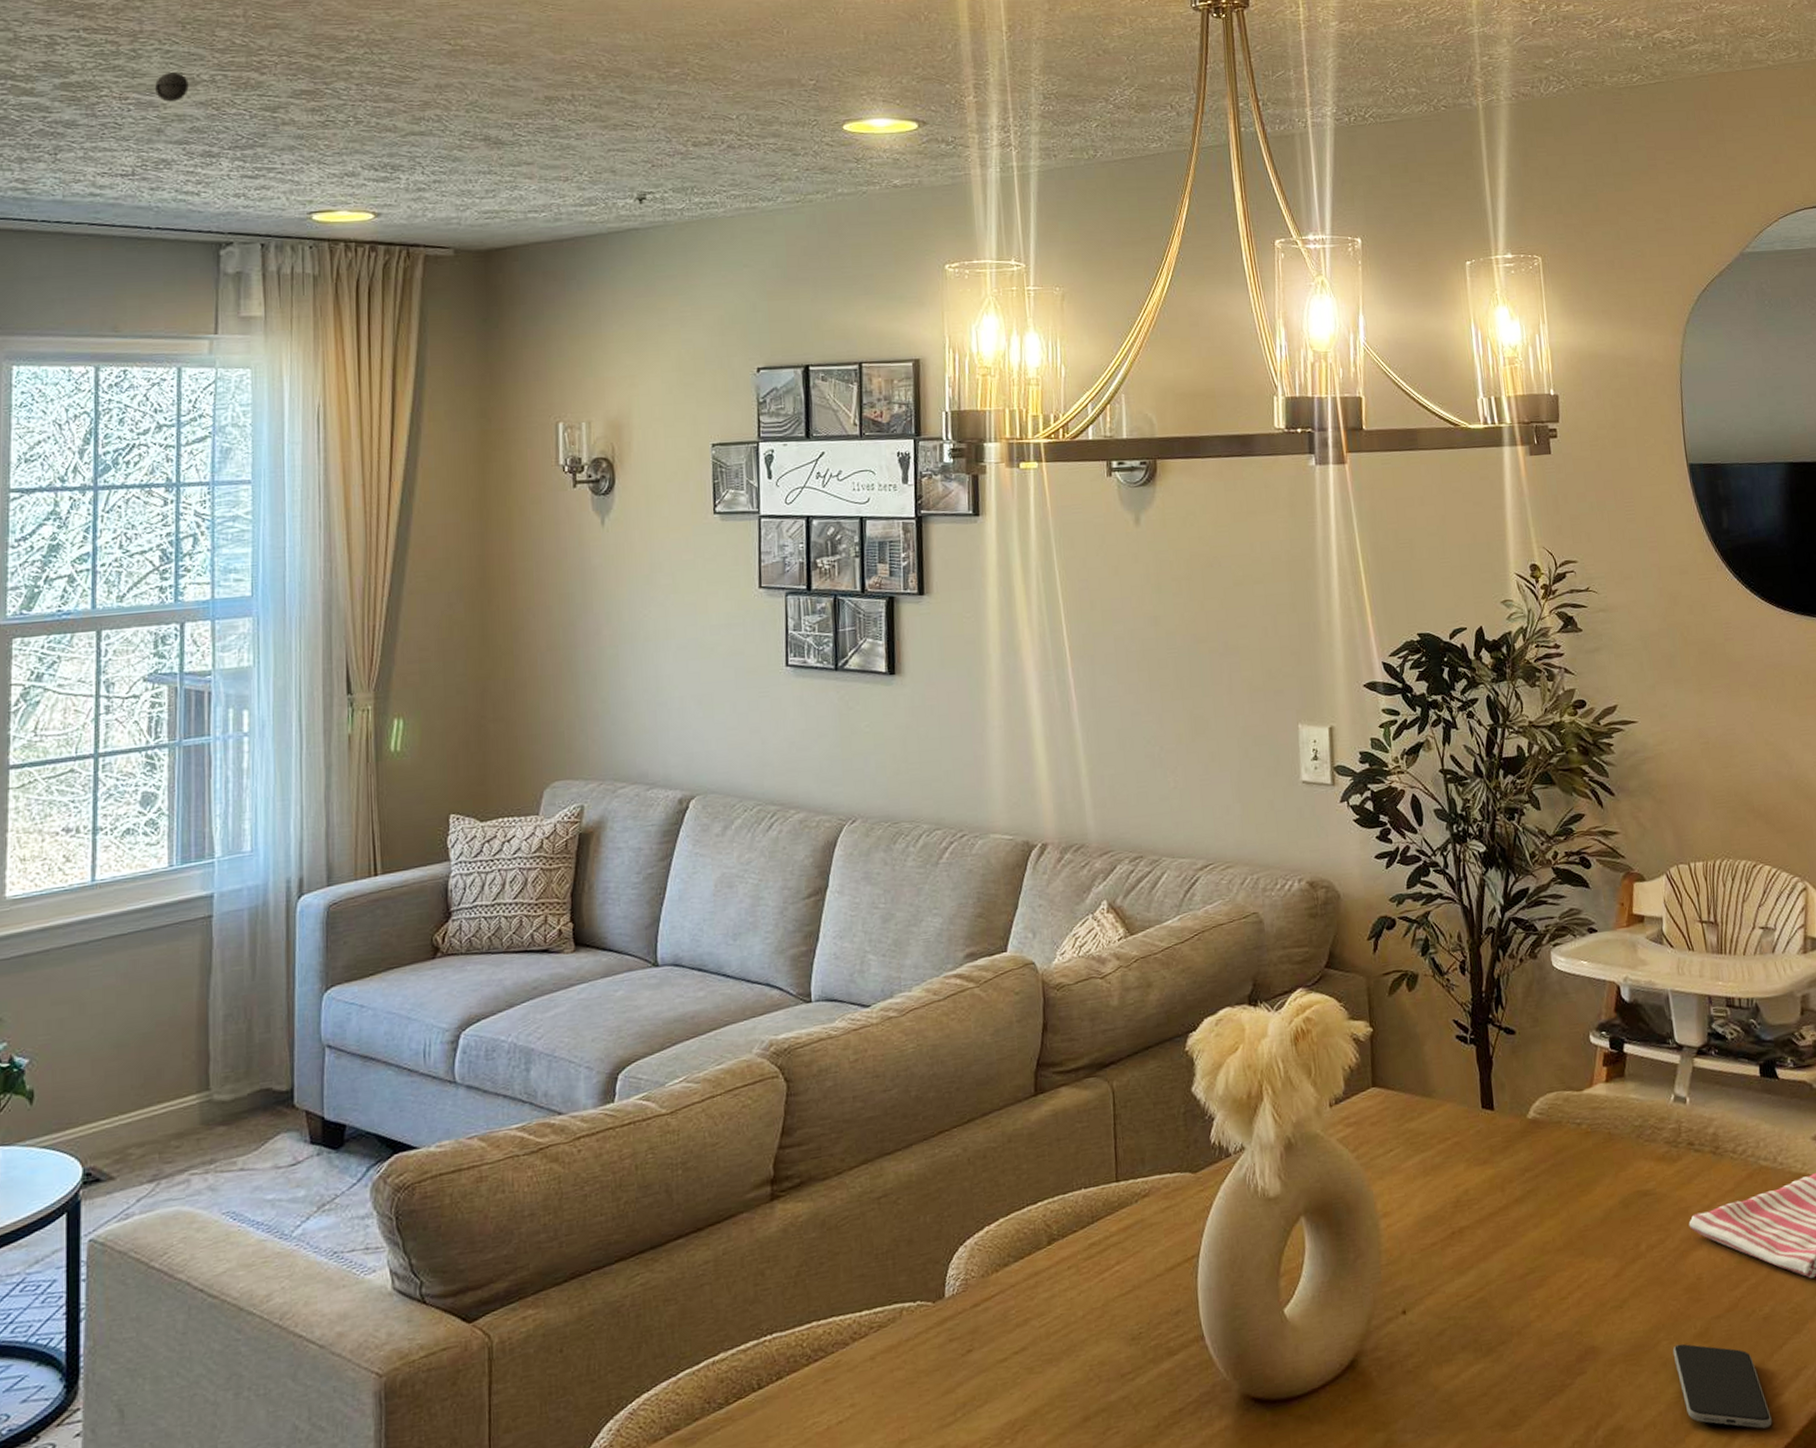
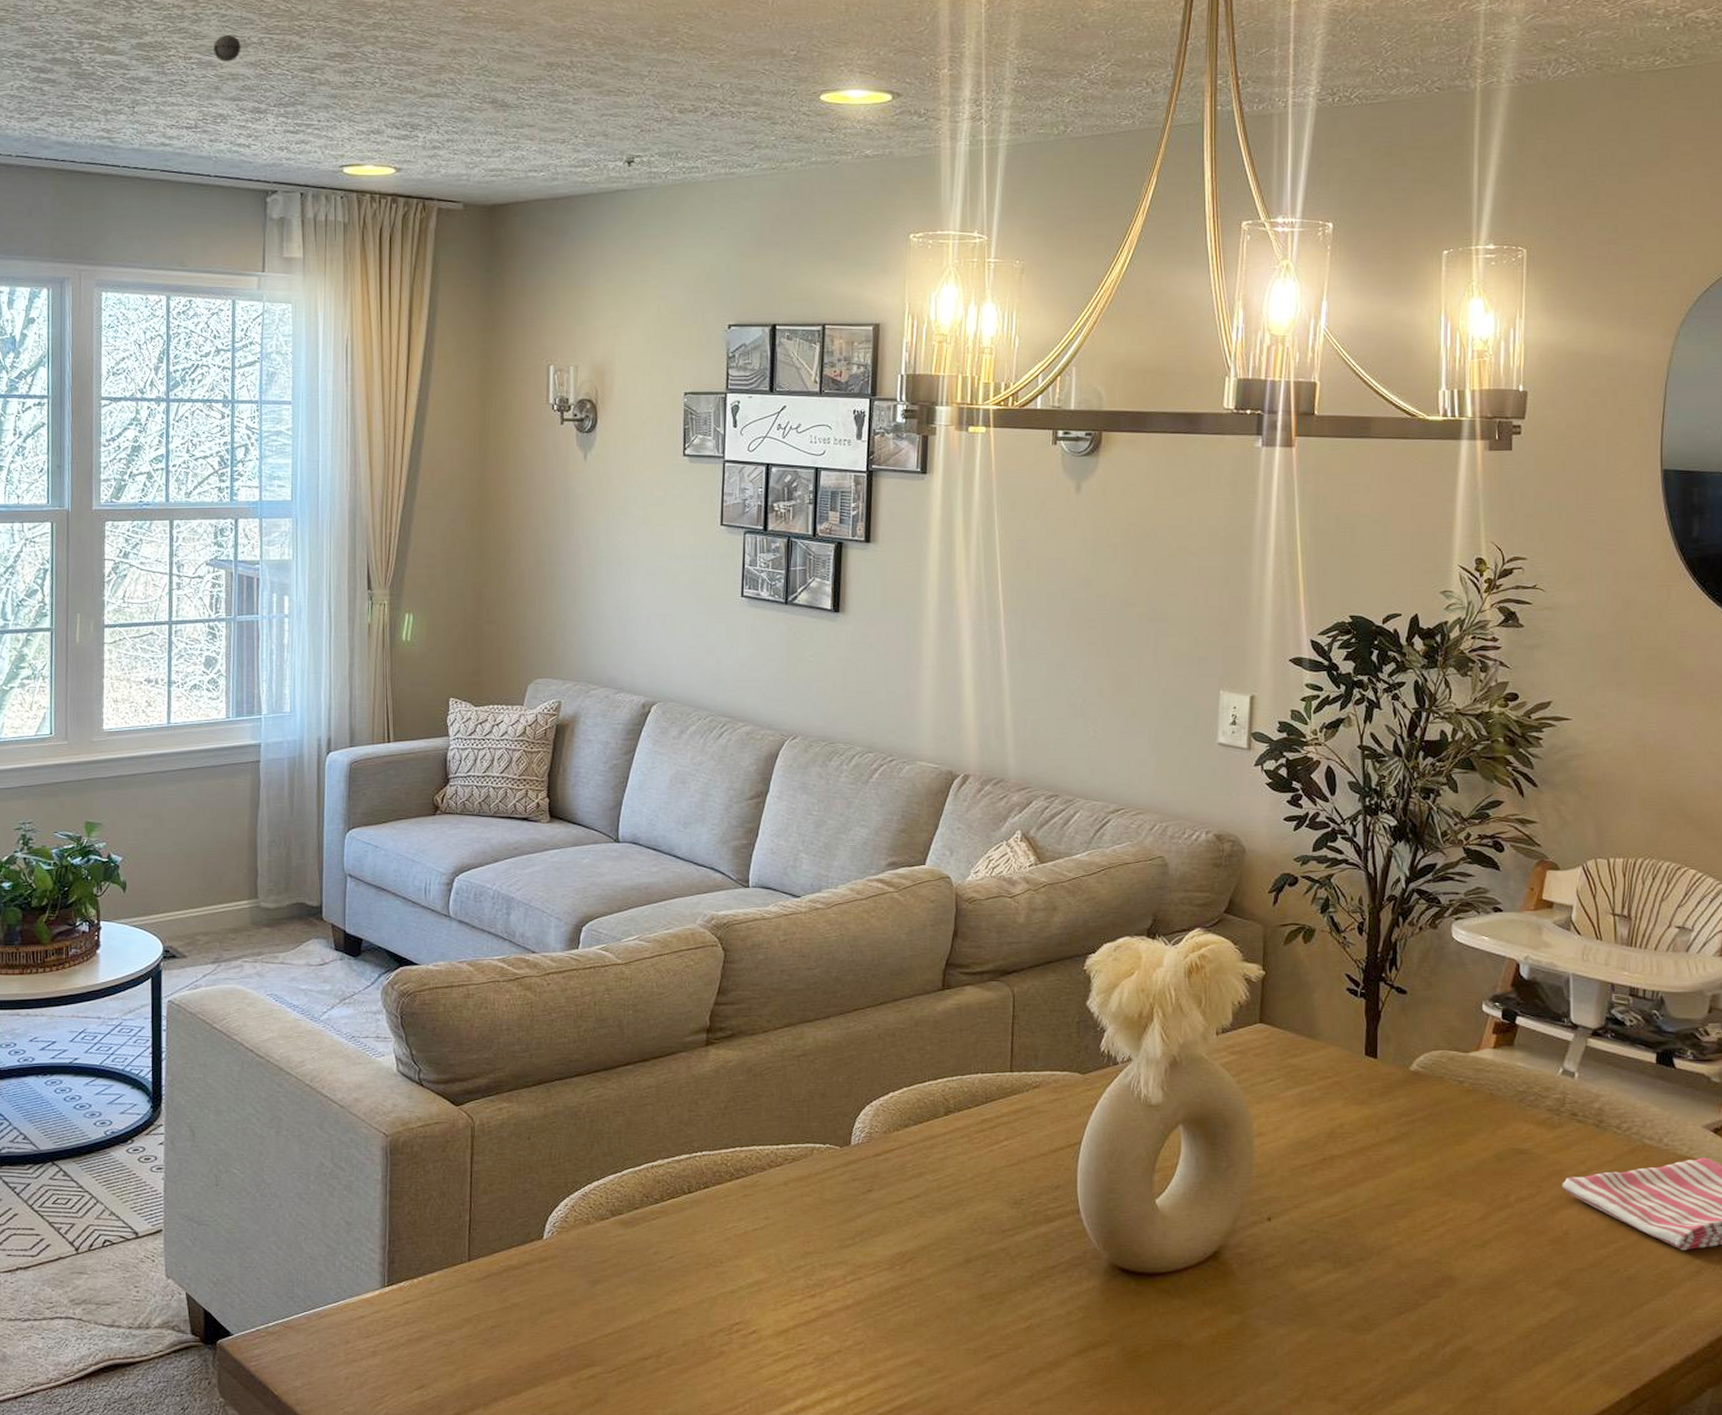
smartphone: present [1672,1343,1772,1429] -> none [1530,1287,1623,1372]

